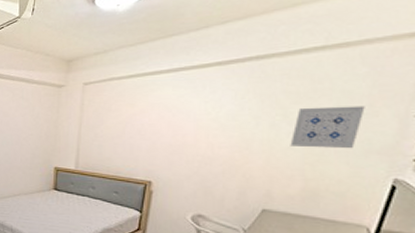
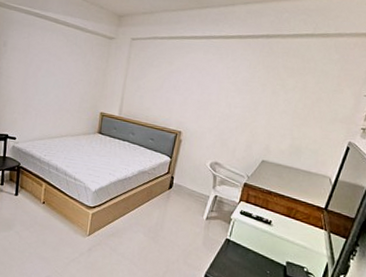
wall art: present [290,105,365,149] -> none [285,81,335,117]

